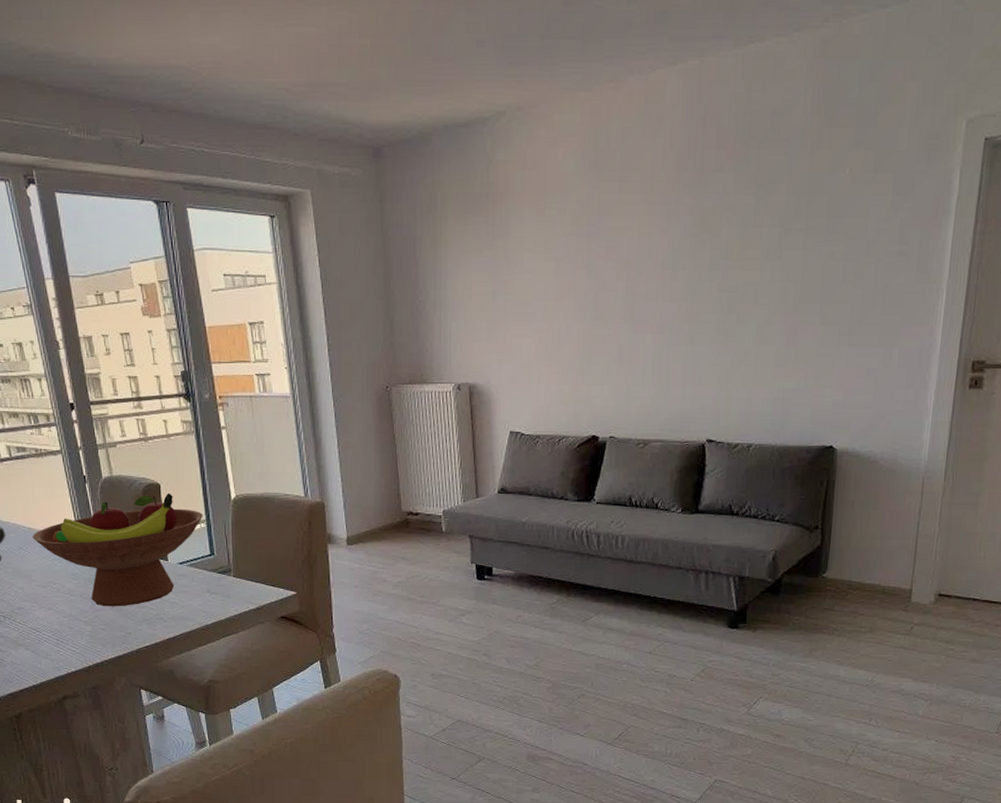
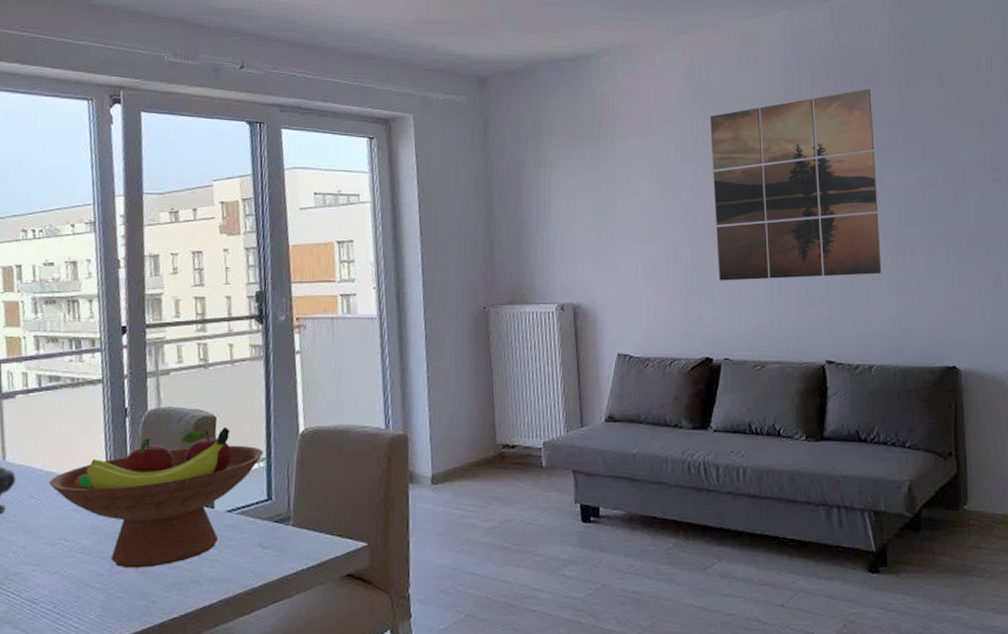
wall art: none [606,151,780,361] -> present [710,89,882,281]

